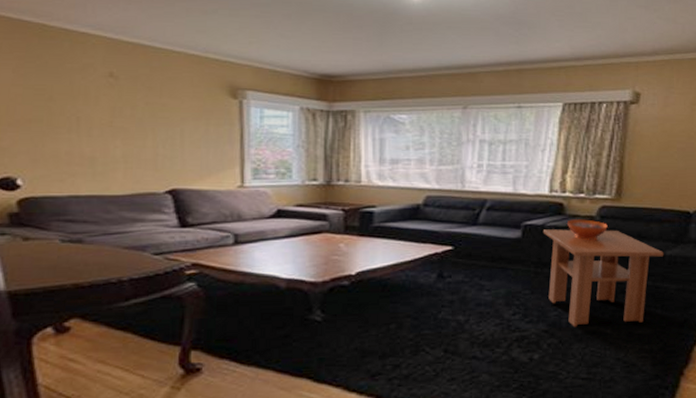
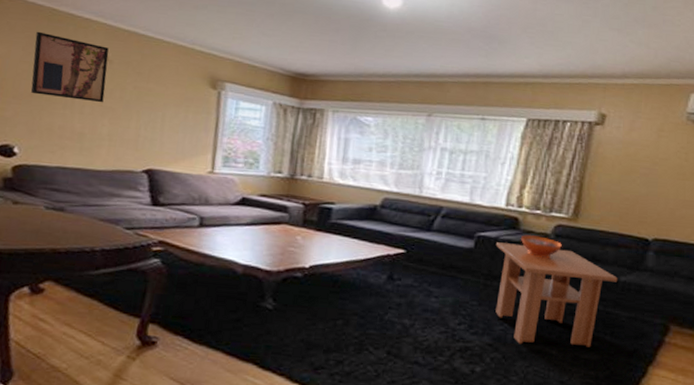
wall art: none [26,50,114,123] -> present [30,31,109,103]

